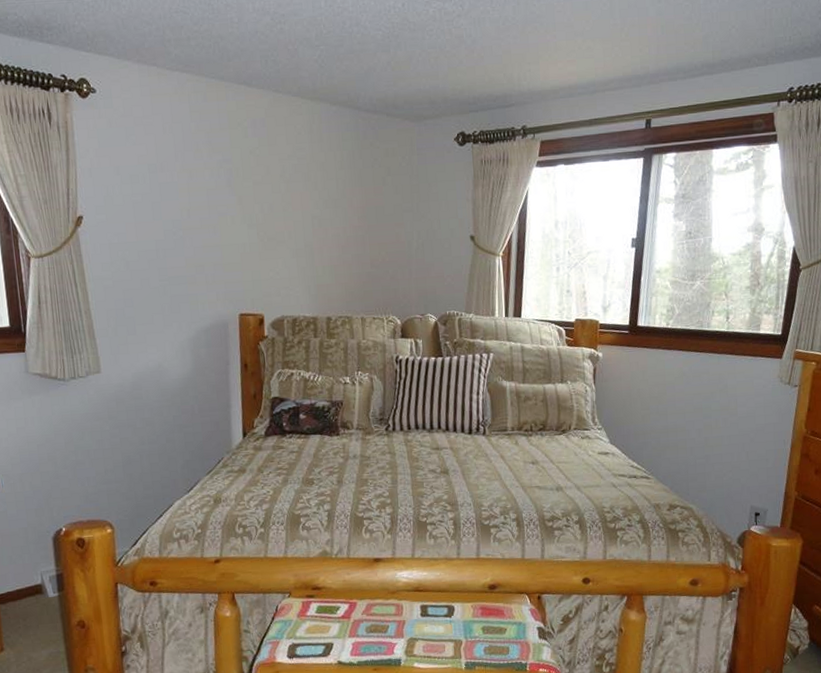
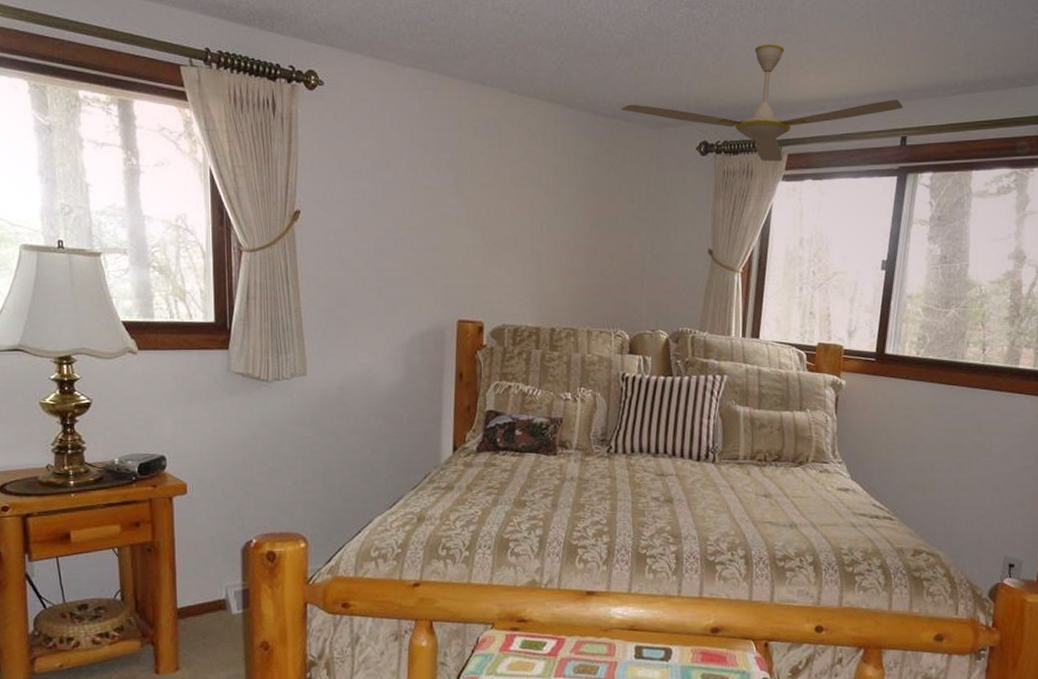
ceiling fan: none [381,34,647,149] -> present [620,43,904,162]

